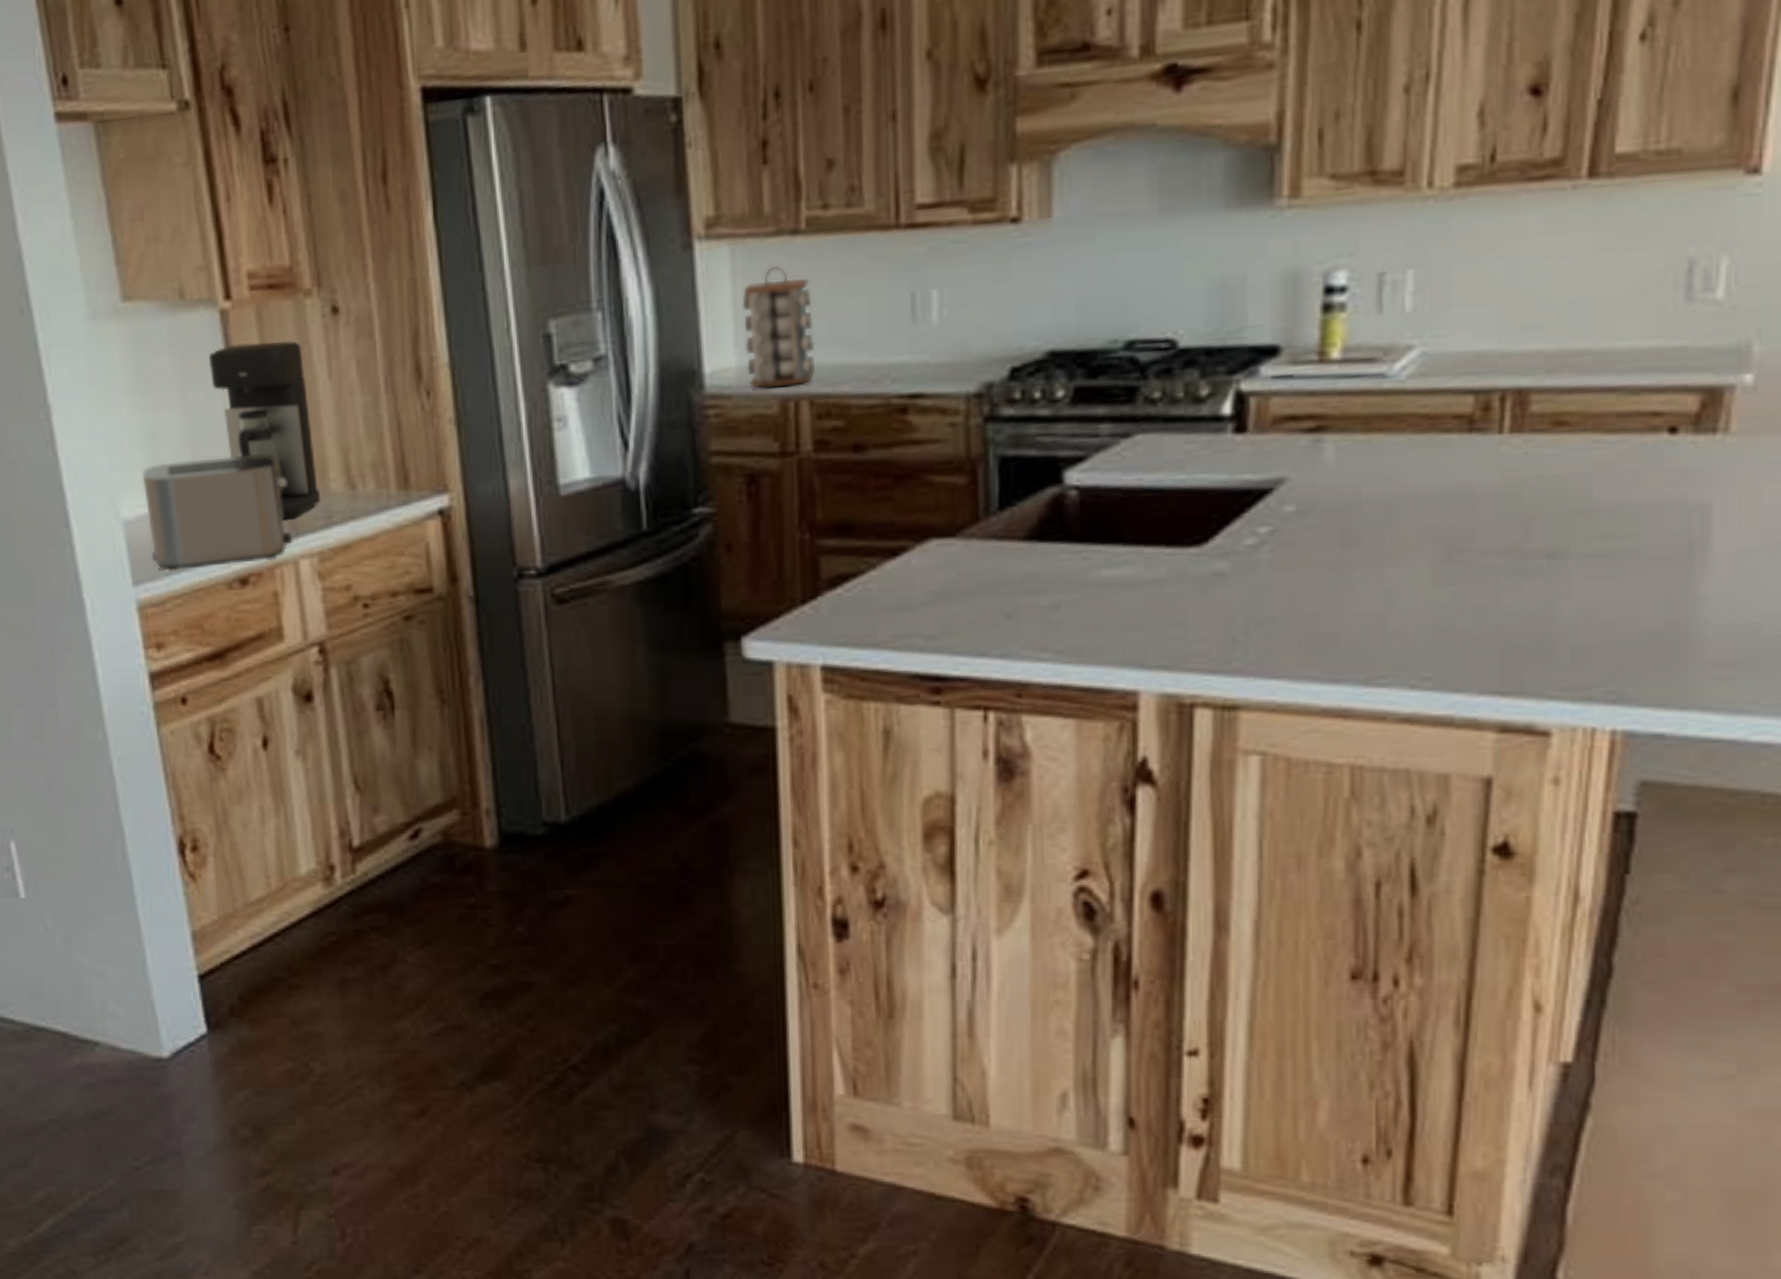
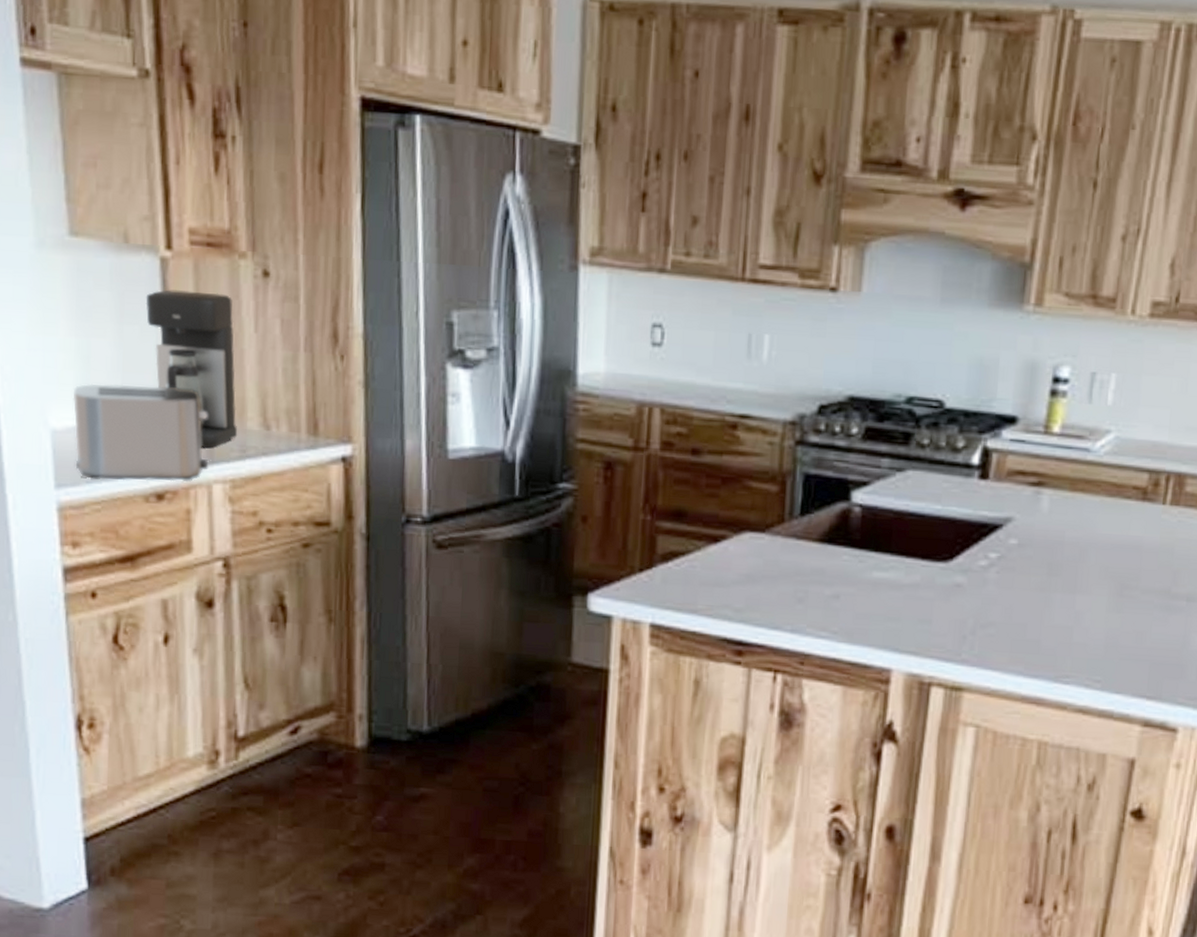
spice rack: present [741,265,816,389] -> none [613,294,671,395]

